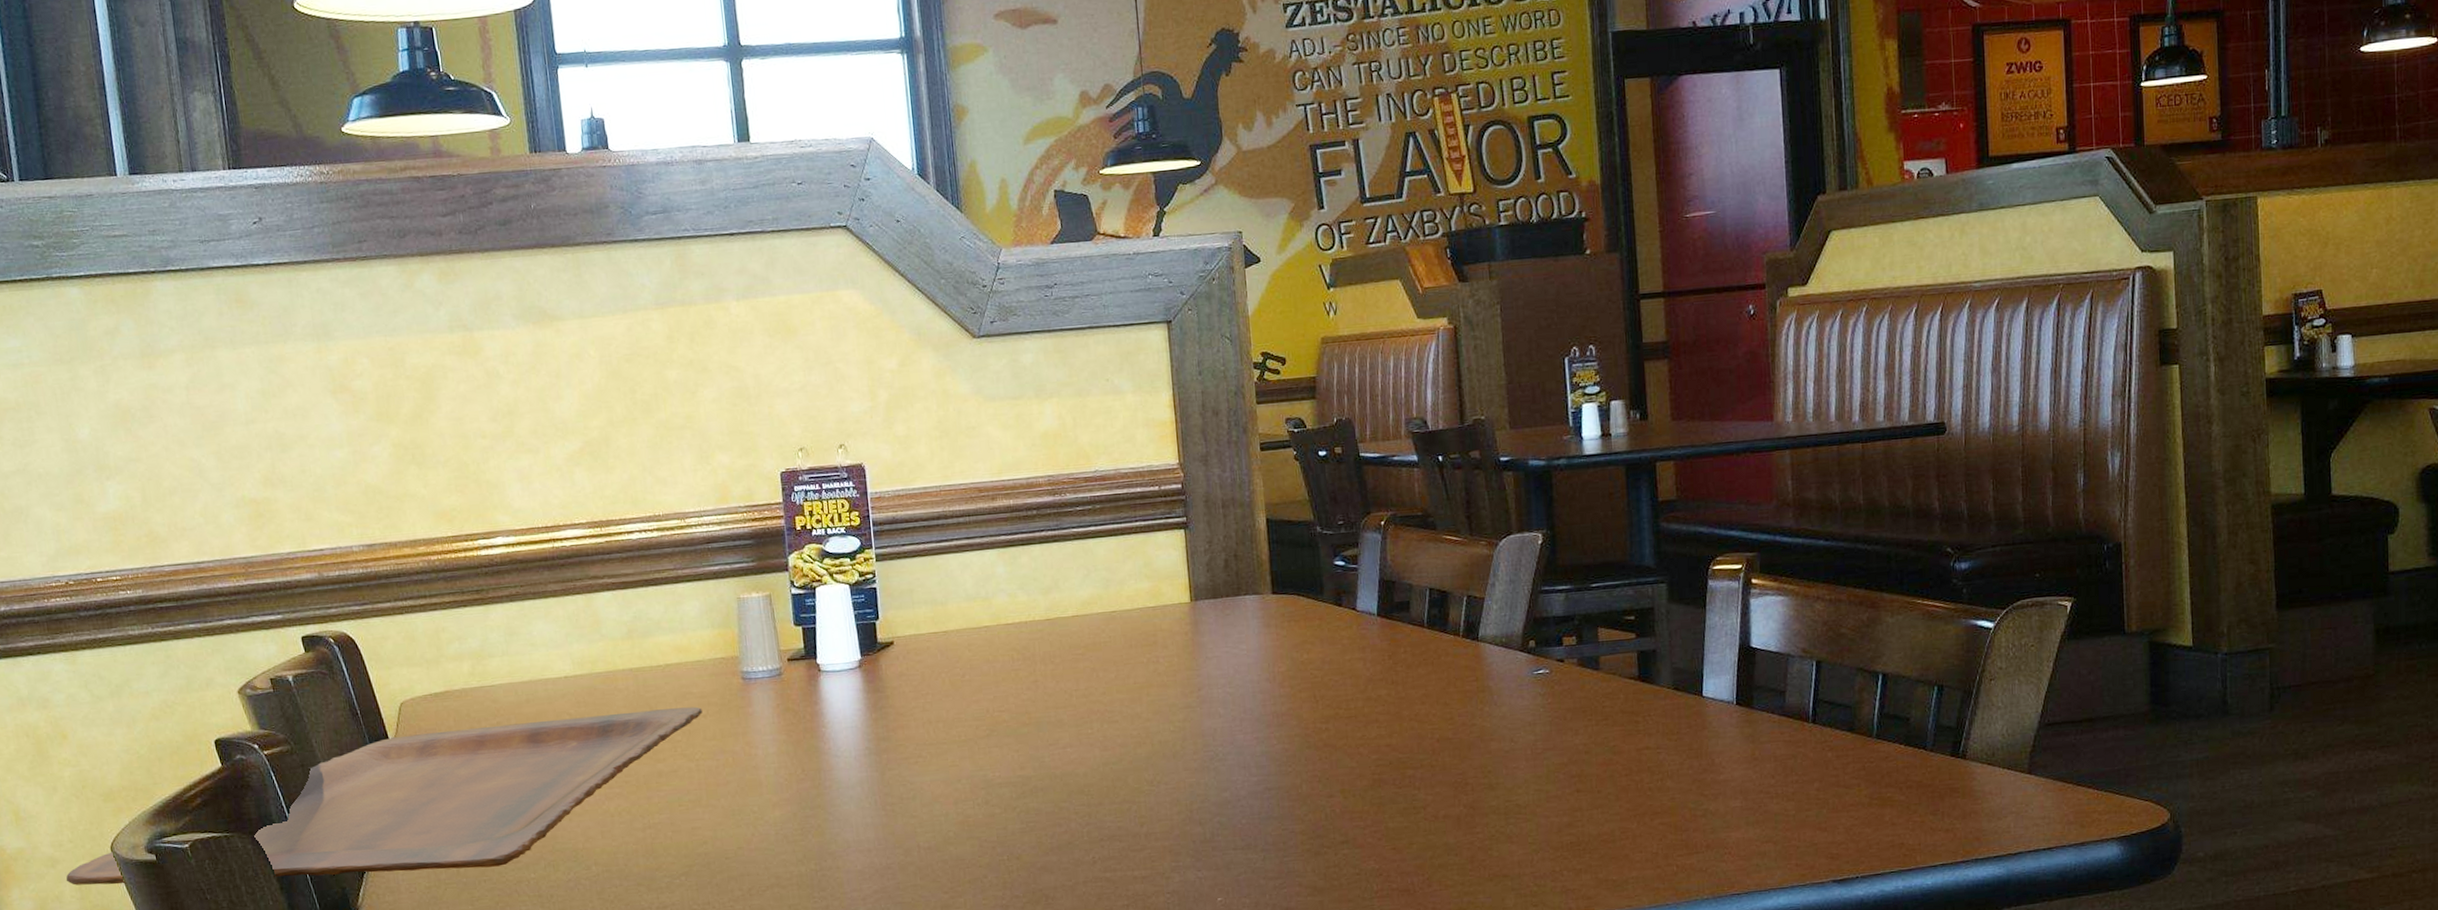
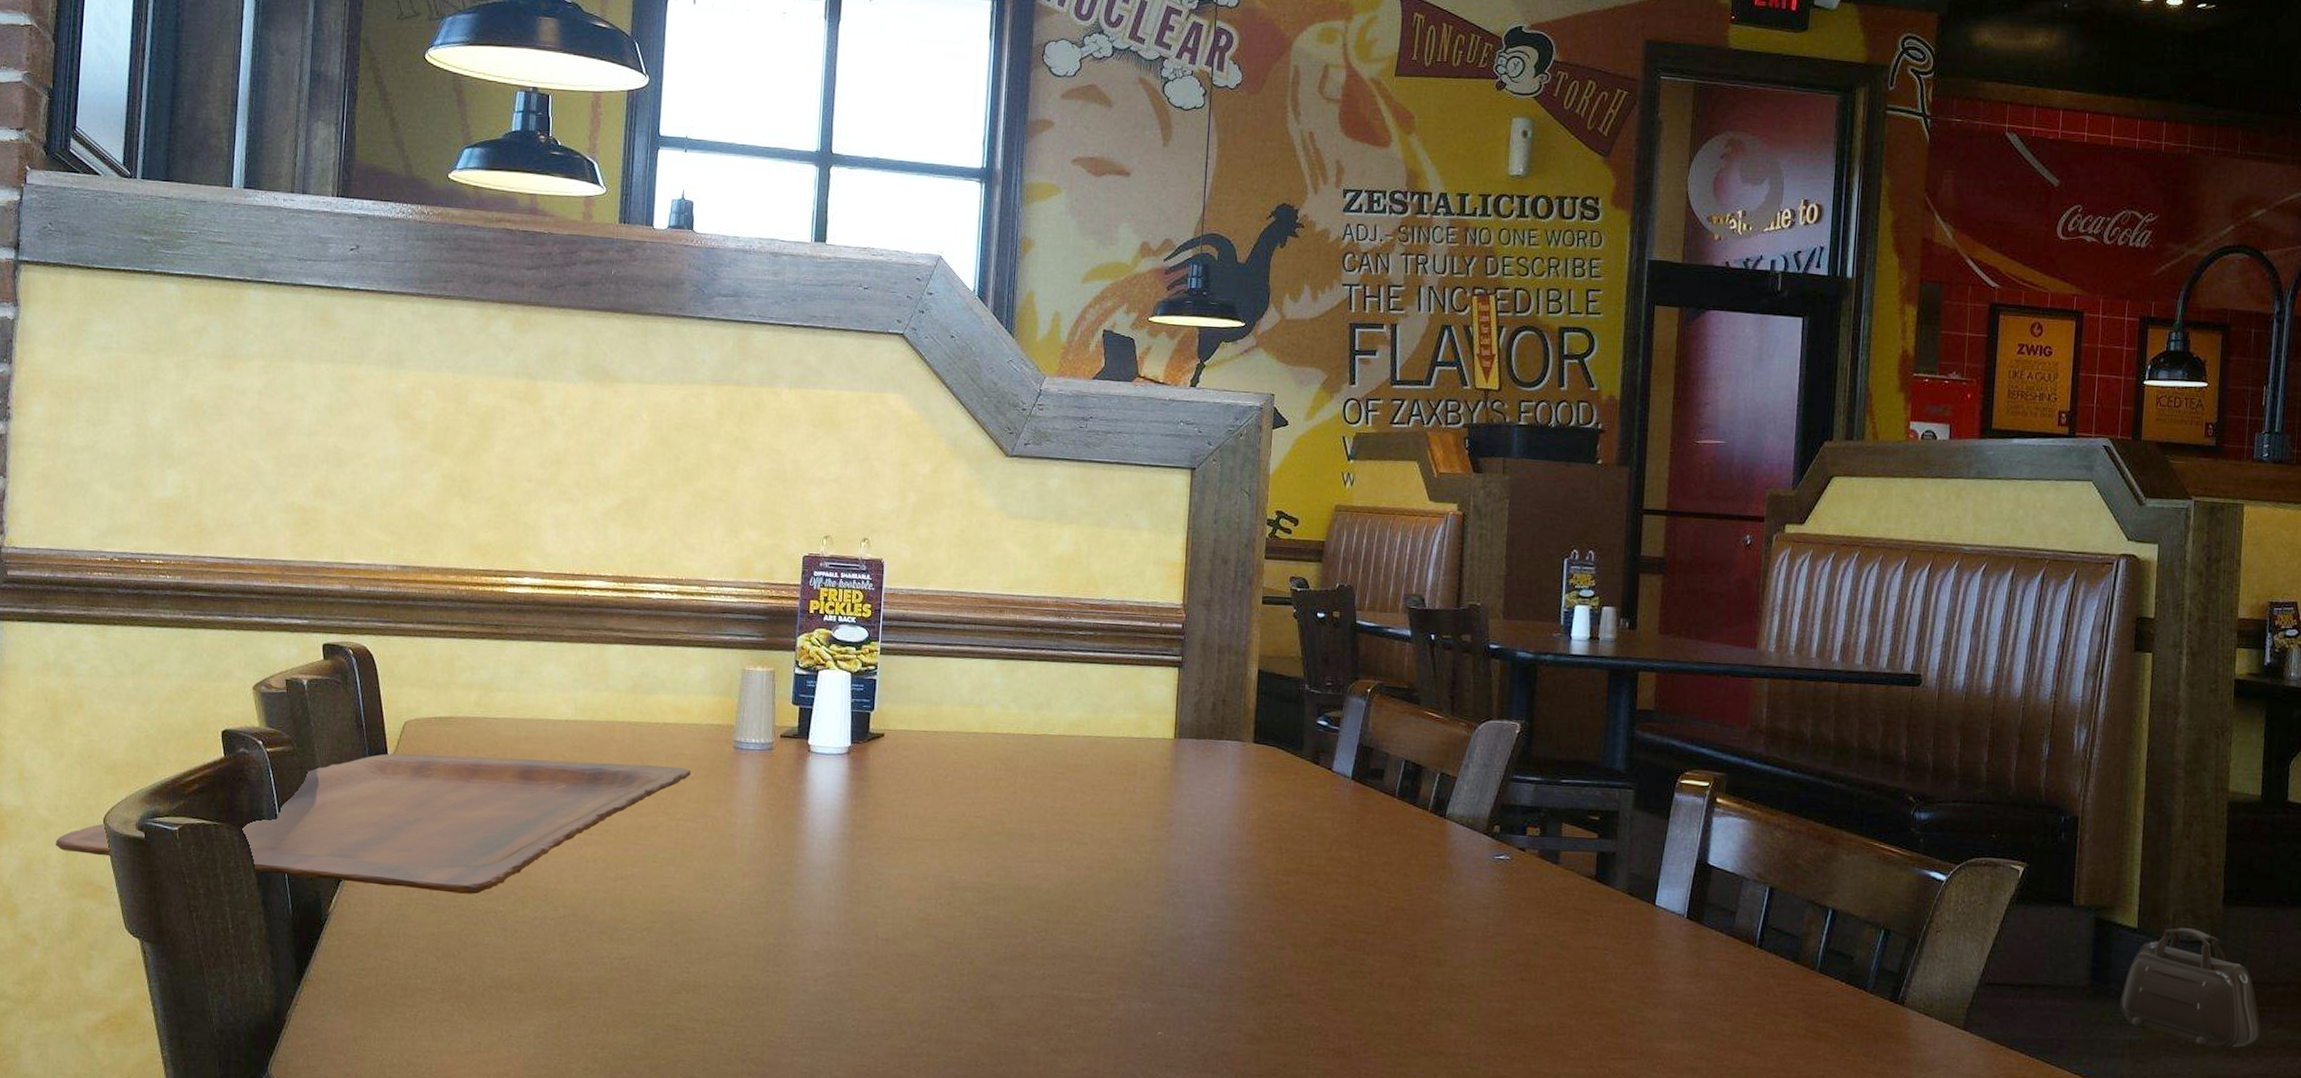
handbag: none [2183,638,2328,755] -> present [2120,928,2261,1049]

